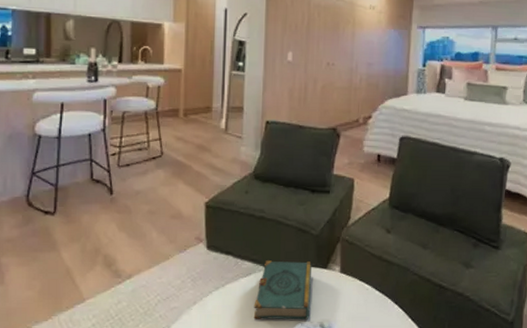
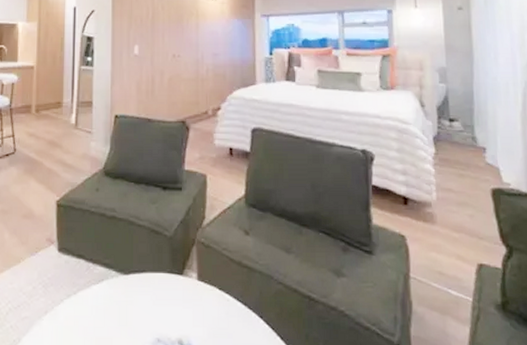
book: present [253,260,312,320] -> none [107,265,166,335]

